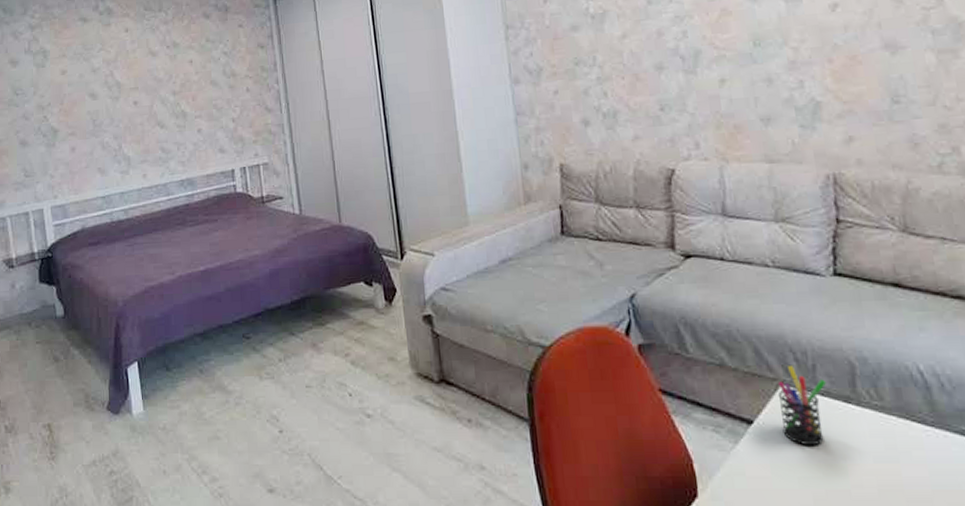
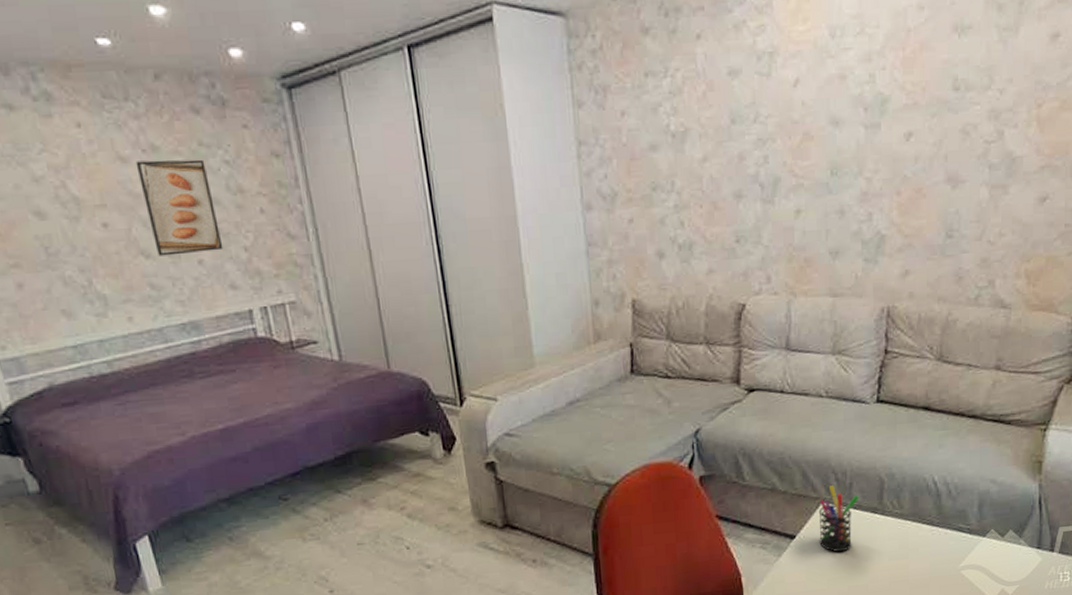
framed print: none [161,51,217,127] -> present [135,159,224,256]

